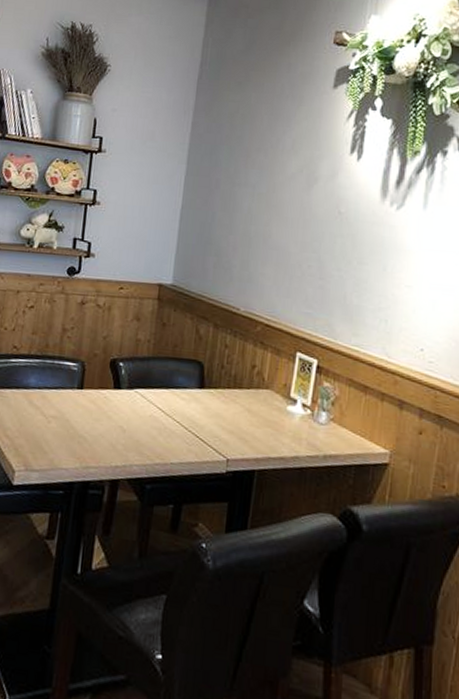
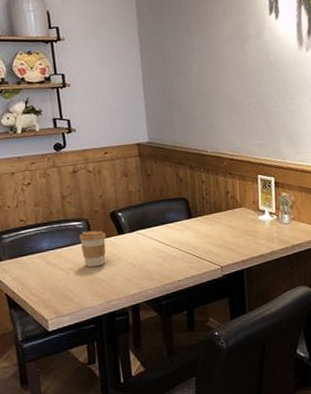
coffee cup: none [69,375,101,422] -> present [79,230,106,268]

